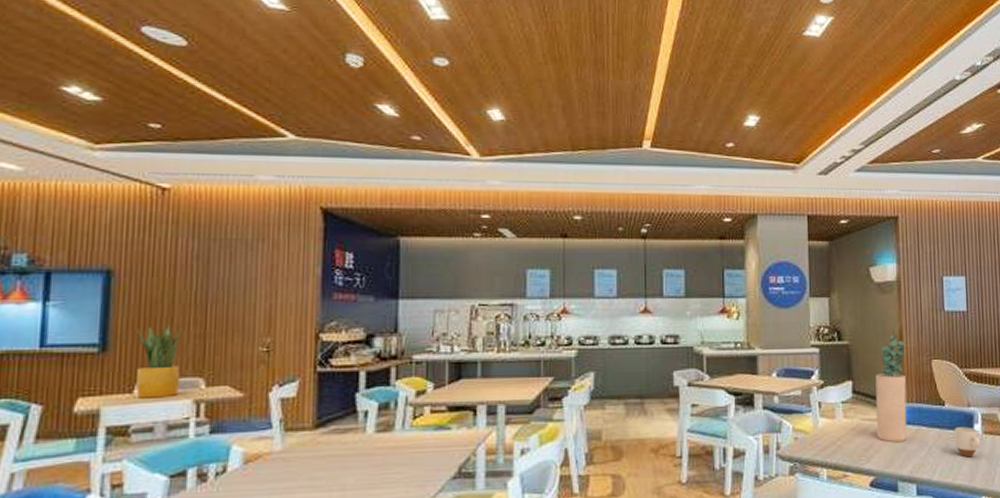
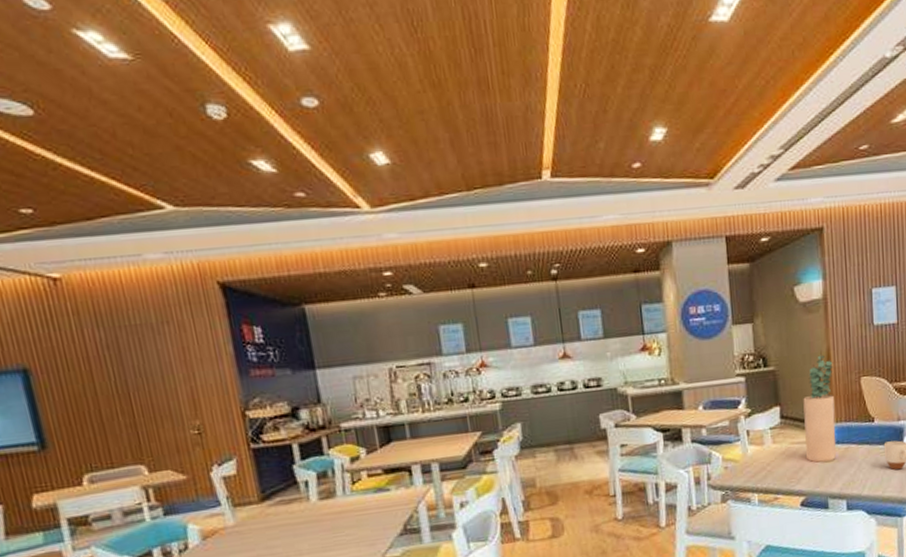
planter: present [135,325,185,399] -> none [67,417,126,490]

